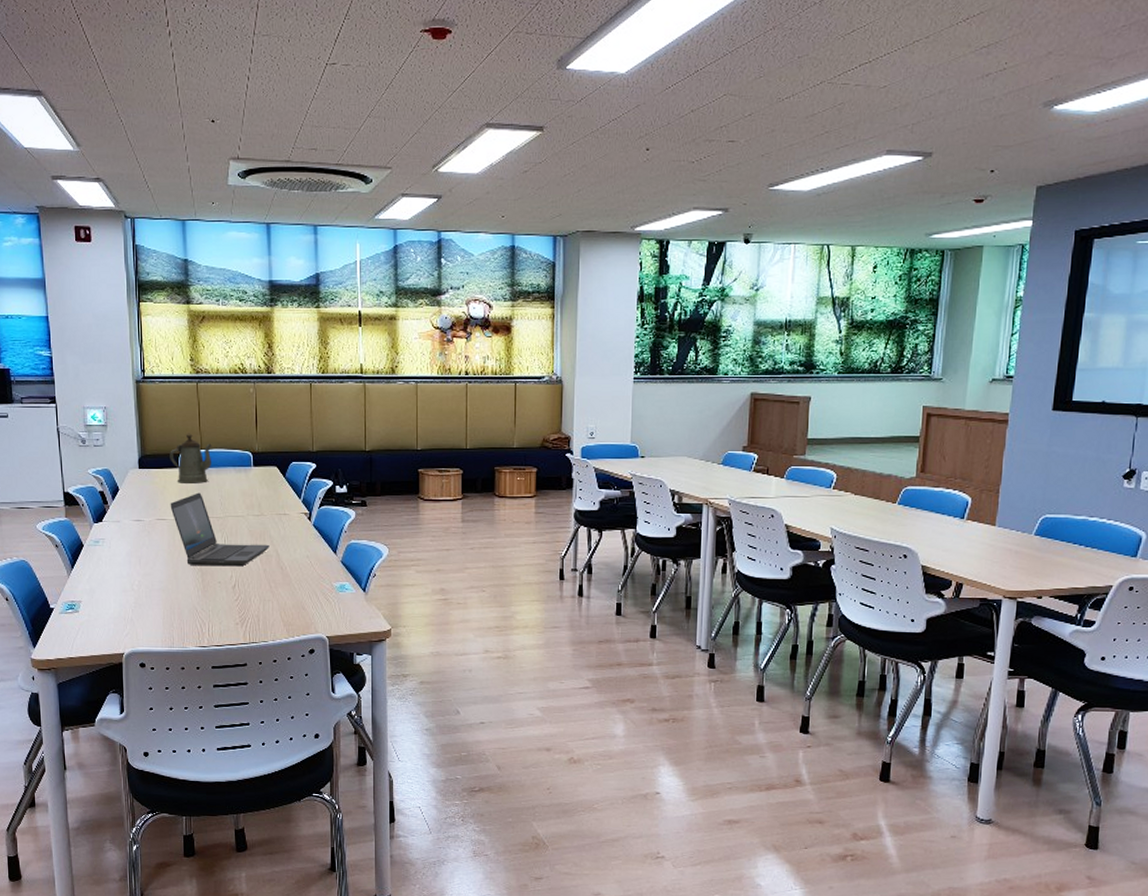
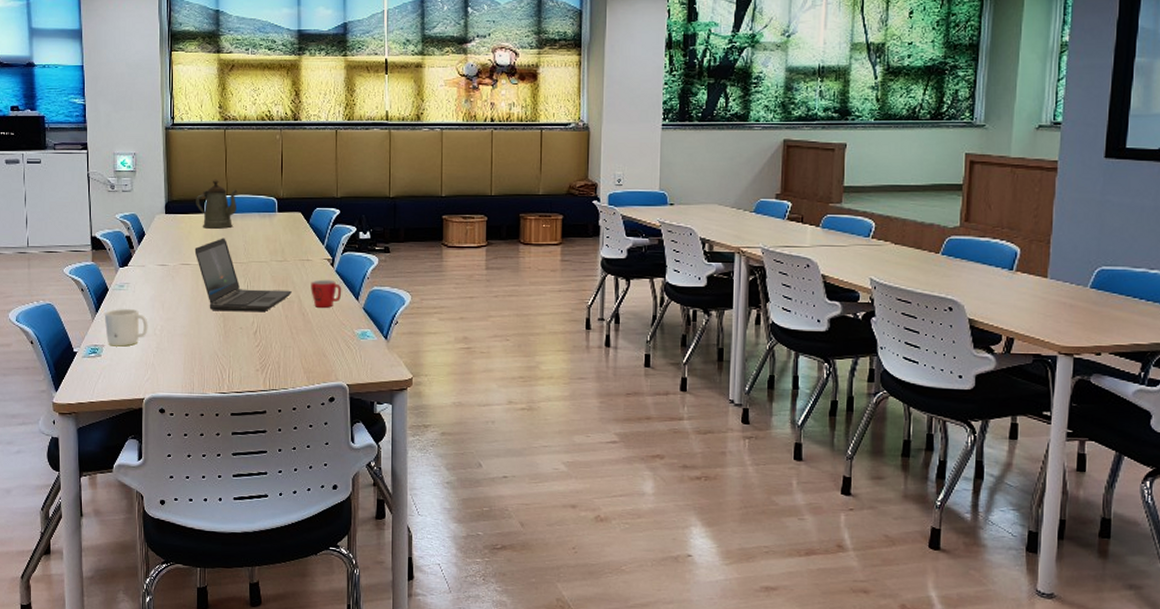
mug: none [80,565,126,602] -> present [104,309,148,347]
mug: none [288,533,320,562] -> present [311,279,342,309]

